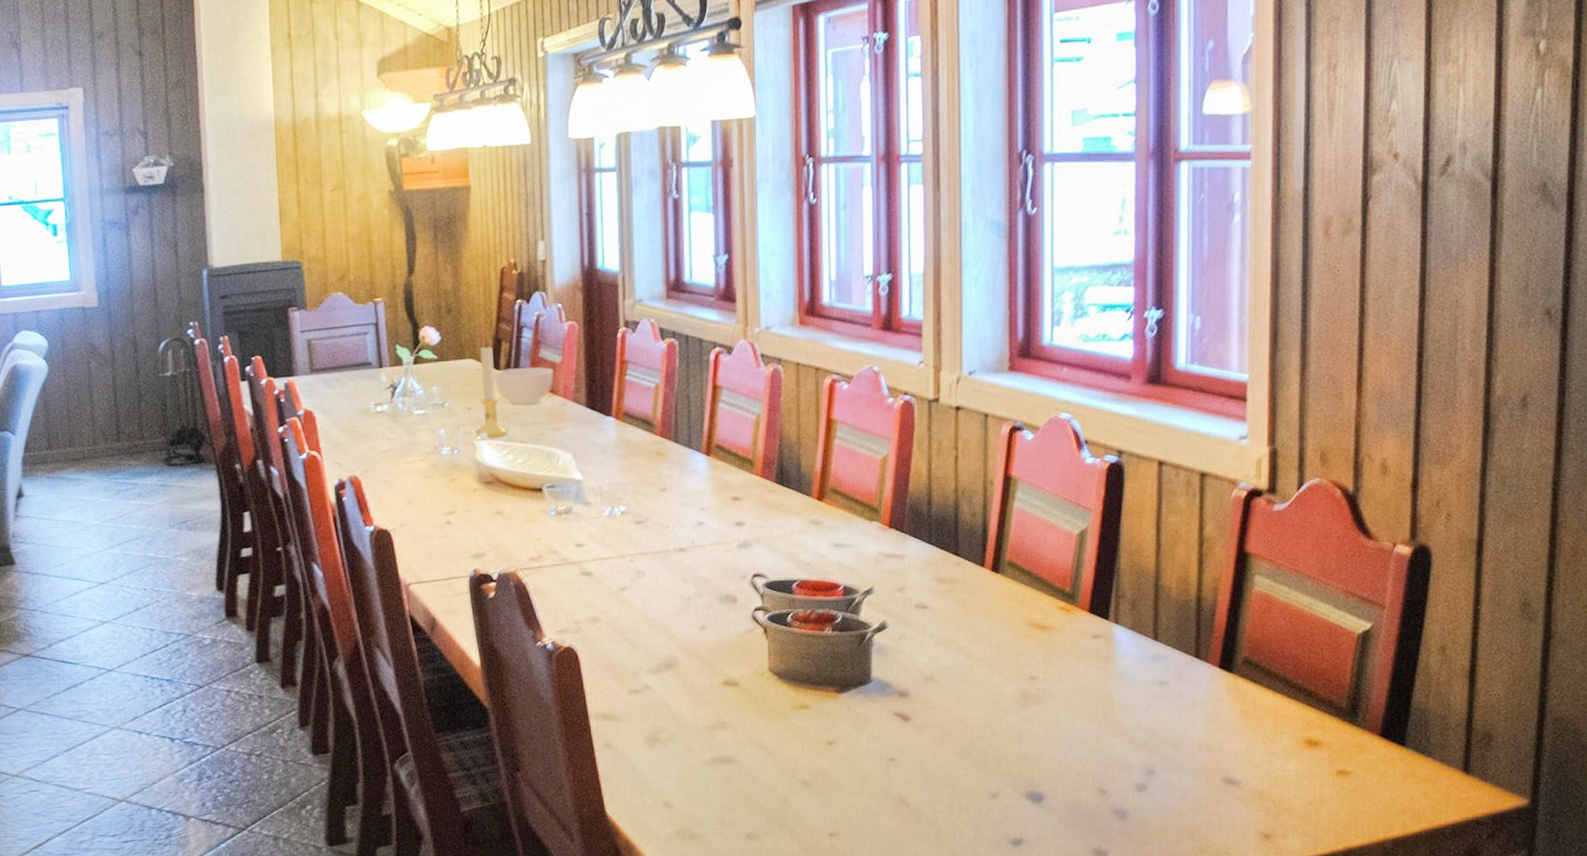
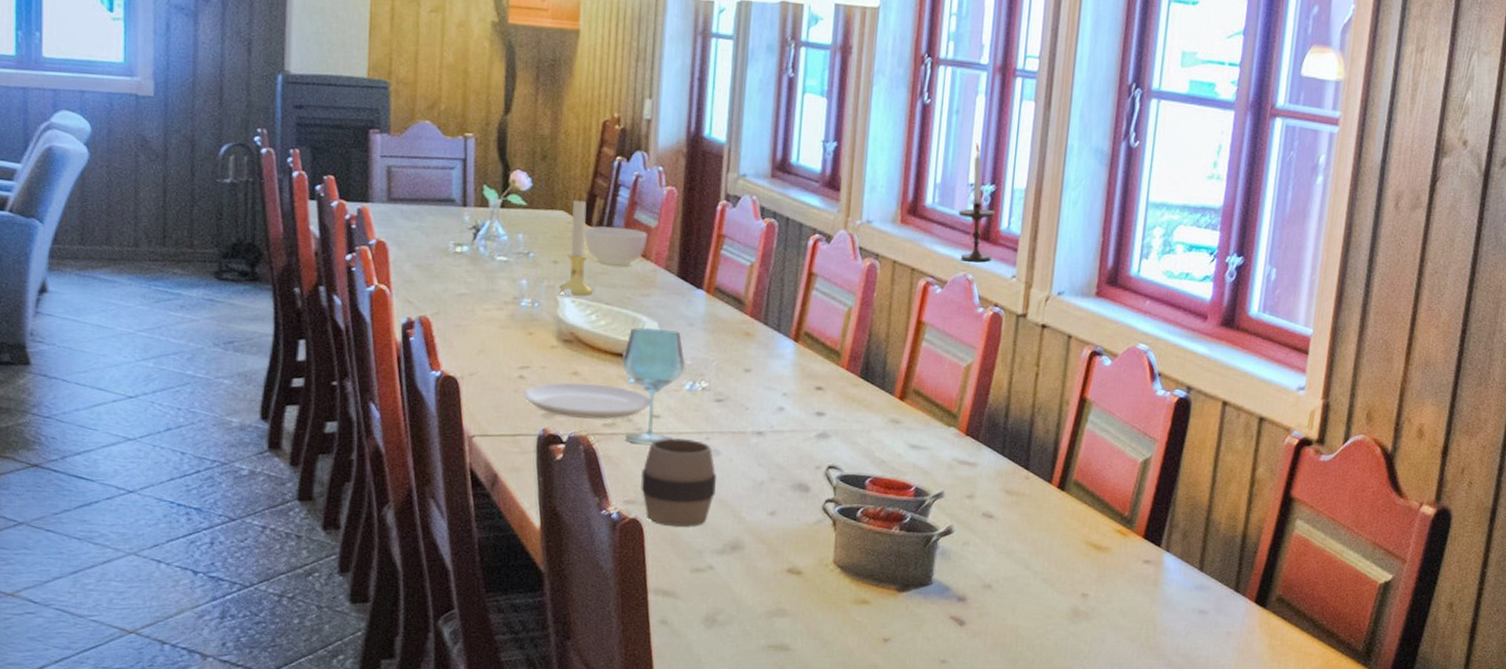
plate: none [453,521,573,555] -> present [524,382,650,419]
wine glass: none [542,460,603,573] -> present [622,327,686,444]
cup: none [570,564,644,650] -> present [640,438,716,527]
candlestick: none [857,234,896,354] -> present [959,143,995,262]

